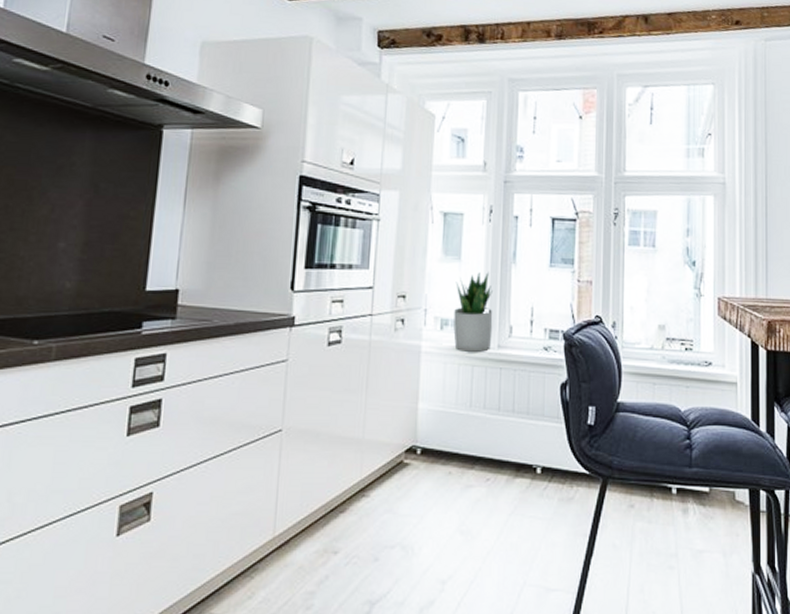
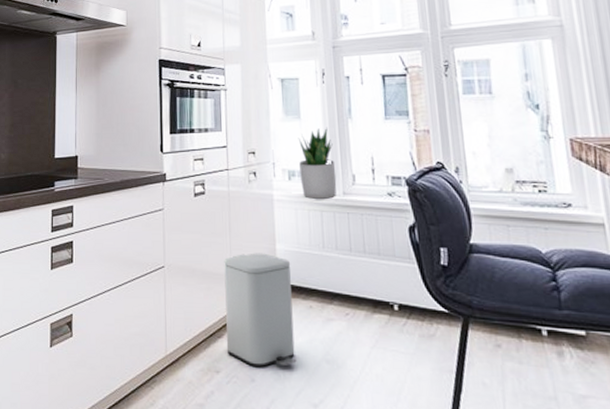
pedal bin: none [349,413,433,545] -> present [224,253,297,368]

